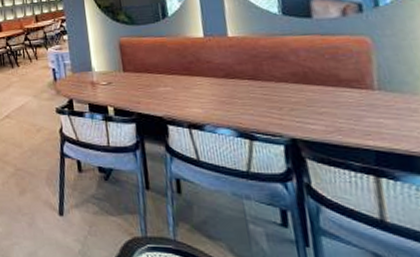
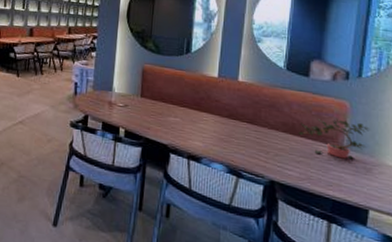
potted plant: none [312,58,405,102] -> present [298,118,370,159]

